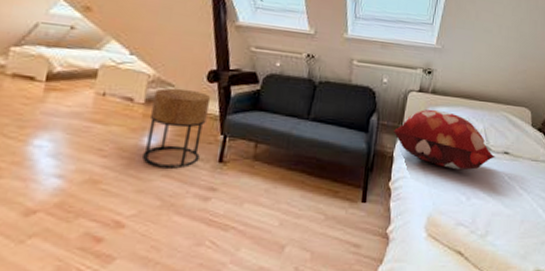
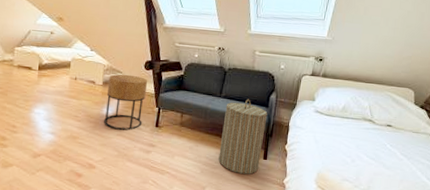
laundry hamper: none [303,121,368,224] -> present [218,99,268,175]
decorative pillow: present [394,109,496,170] -> none [290,89,379,138]

